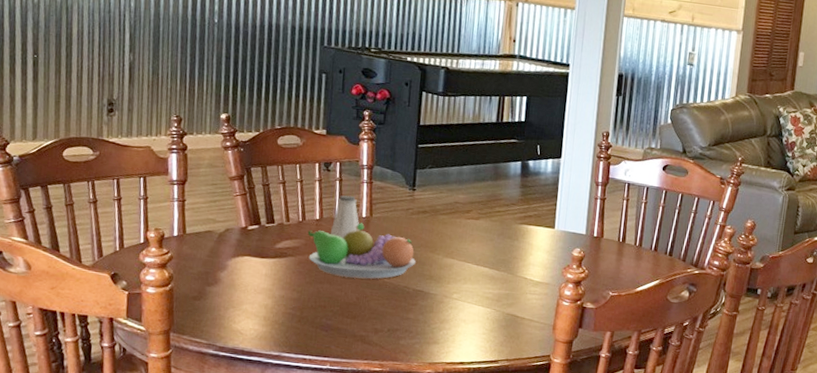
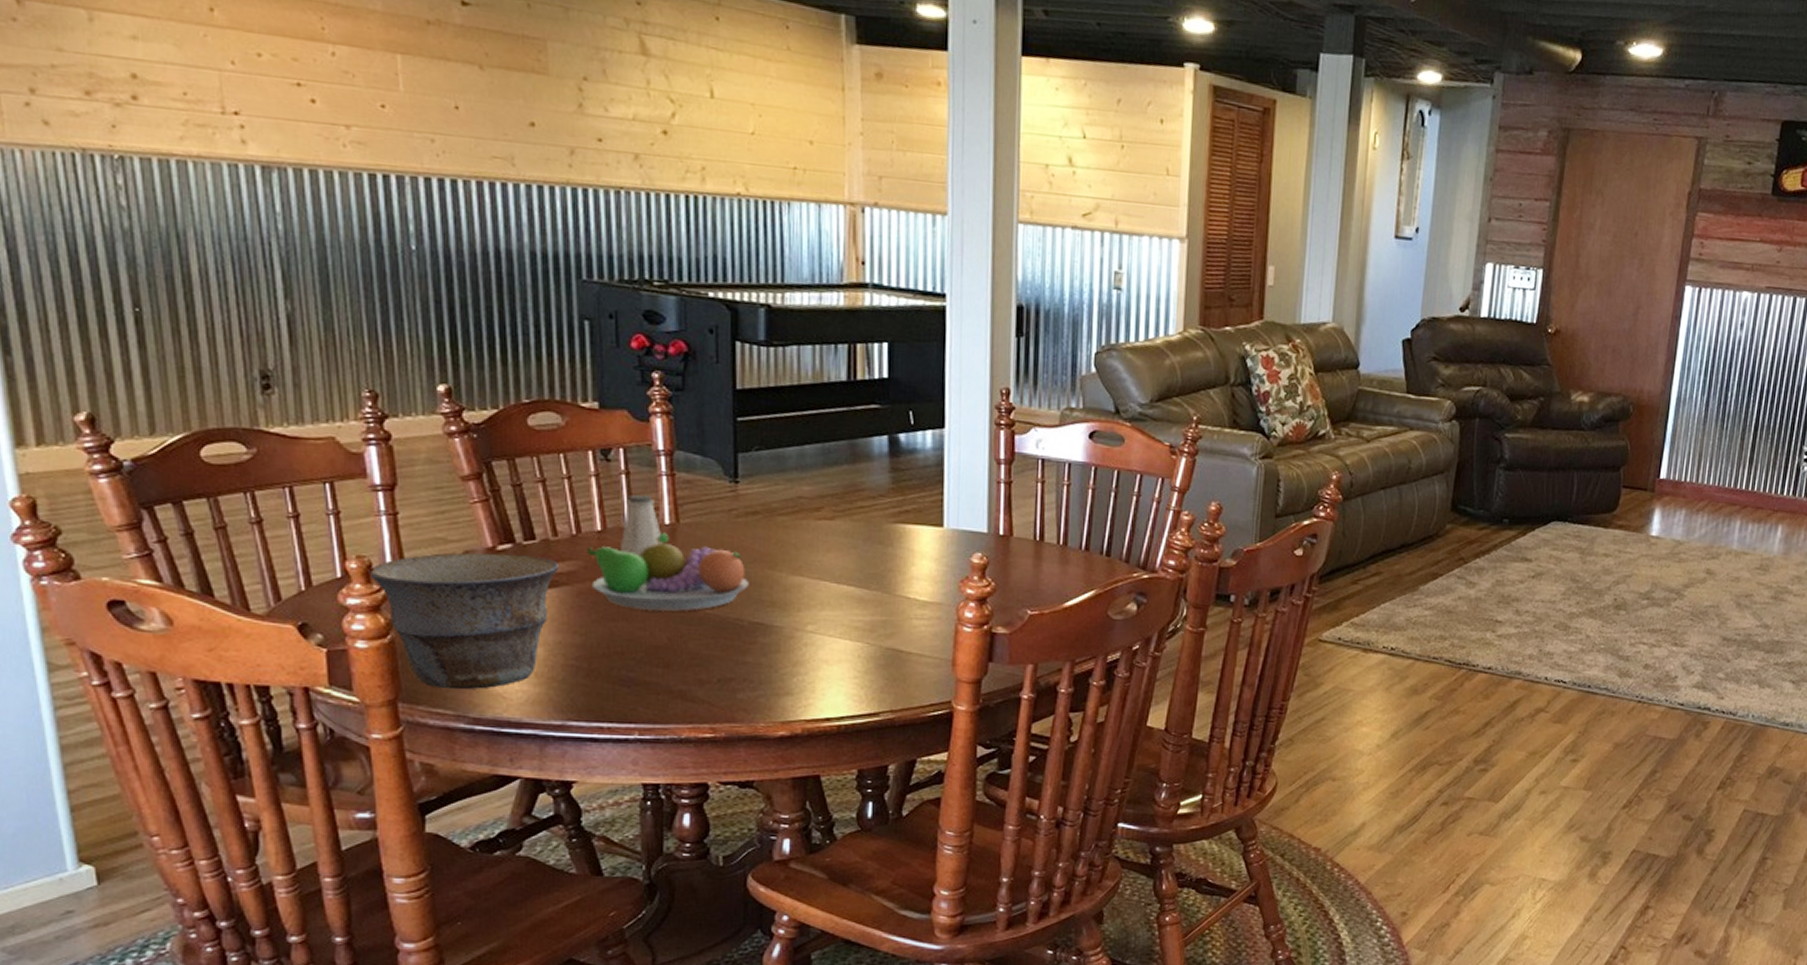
bowl: none [161,230,288,327] -> present [368,553,558,690]

